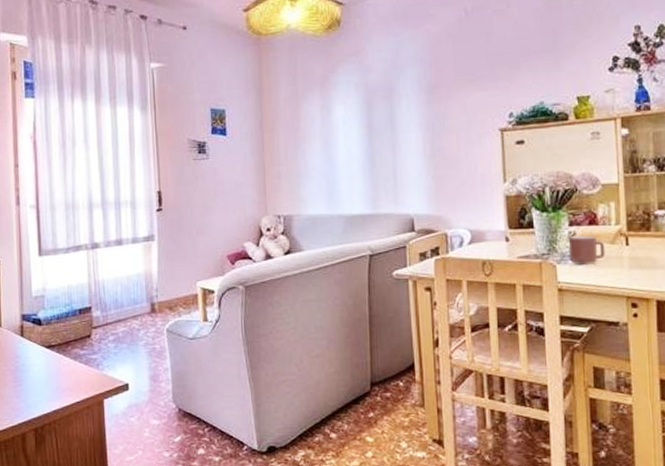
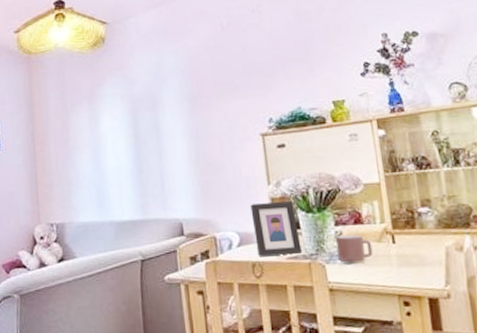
picture frame: none [484,200,533,254] -> present [250,201,302,256]

